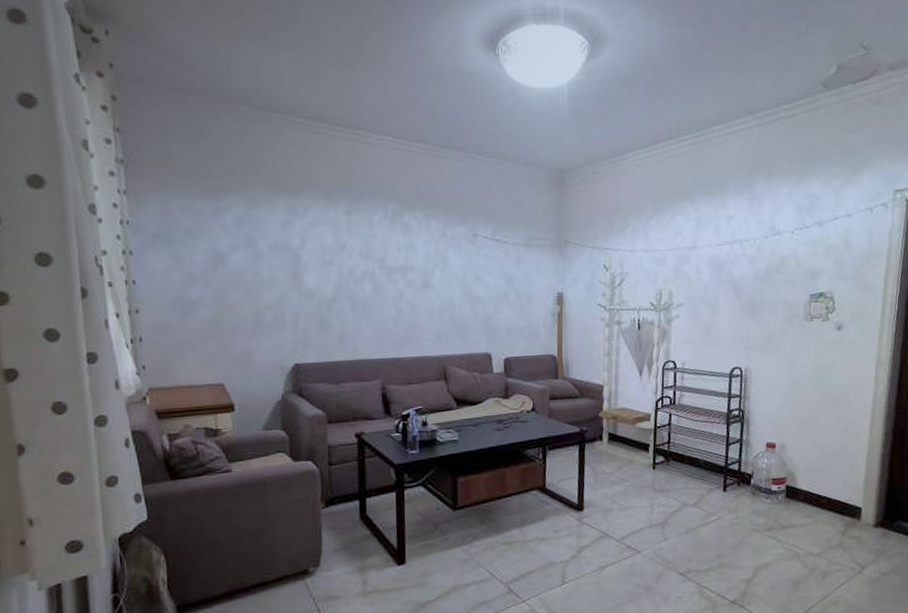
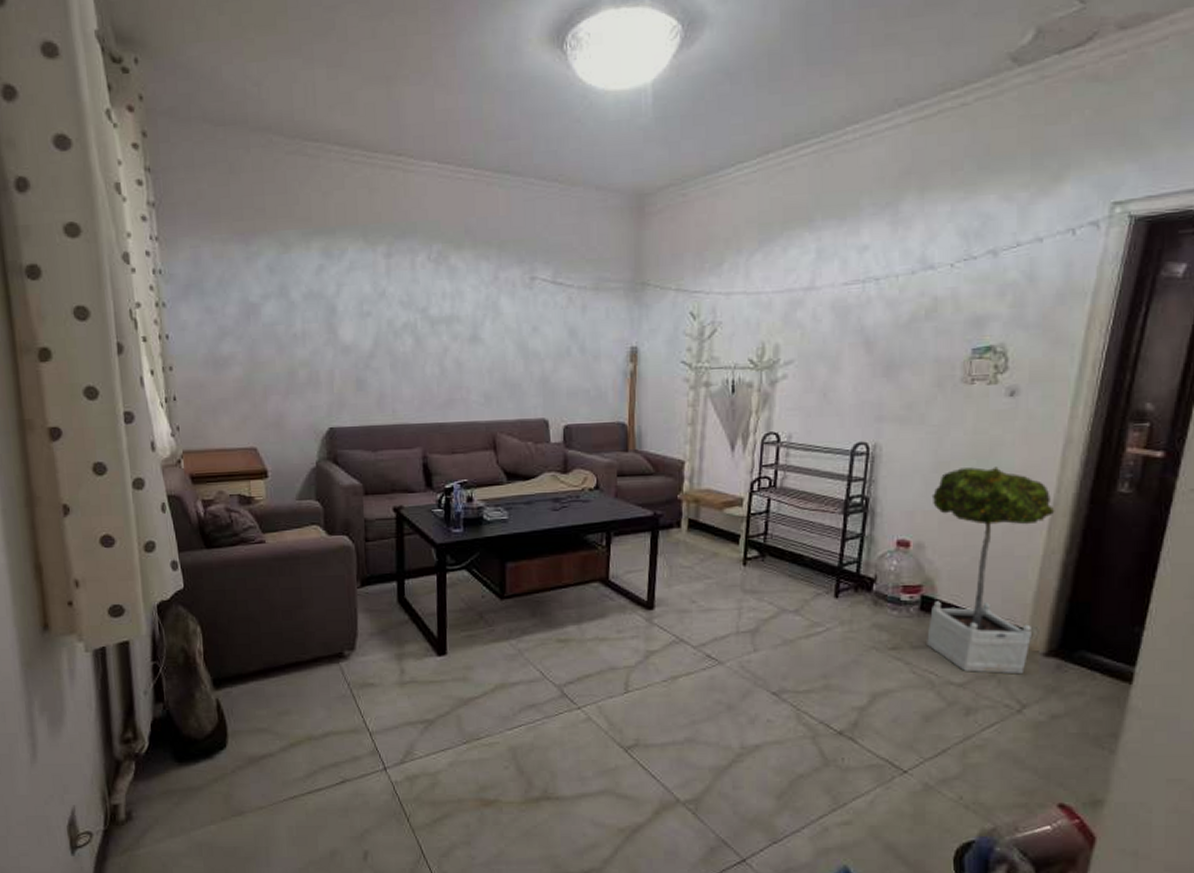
potted tree: none [789,383,874,544] -> present [927,466,1055,675]

